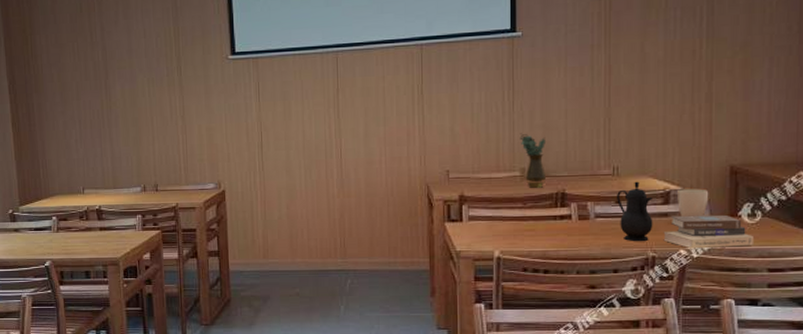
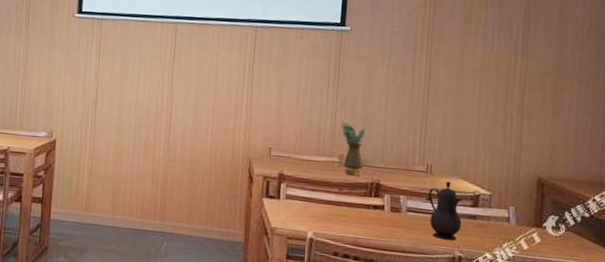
books: present [663,214,755,249] -> none [470,219,558,258]
cup: present [677,188,709,217] -> none [486,194,517,223]

